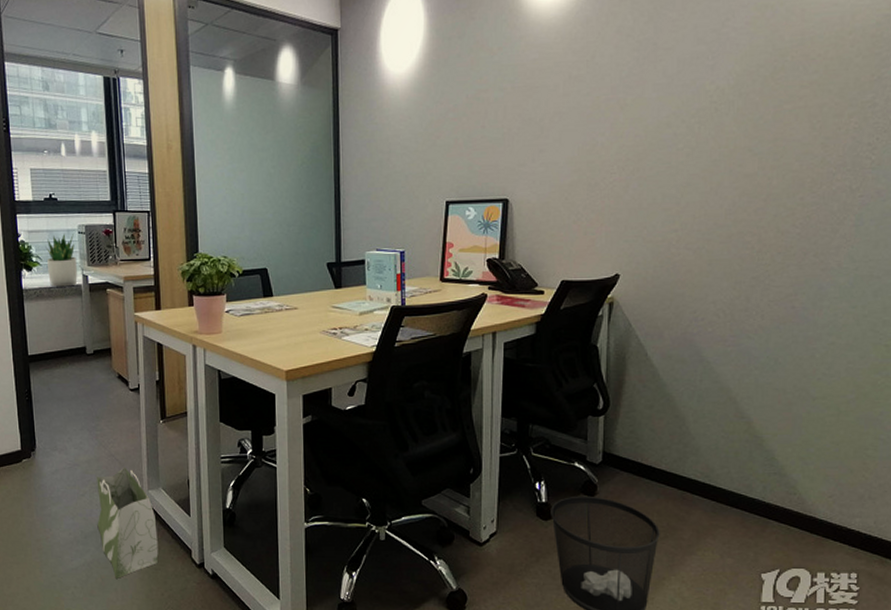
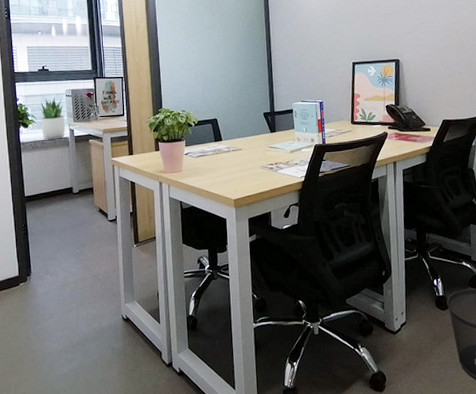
grocery bag: present [97,467,159,579] -> none [82,285,135,381]

